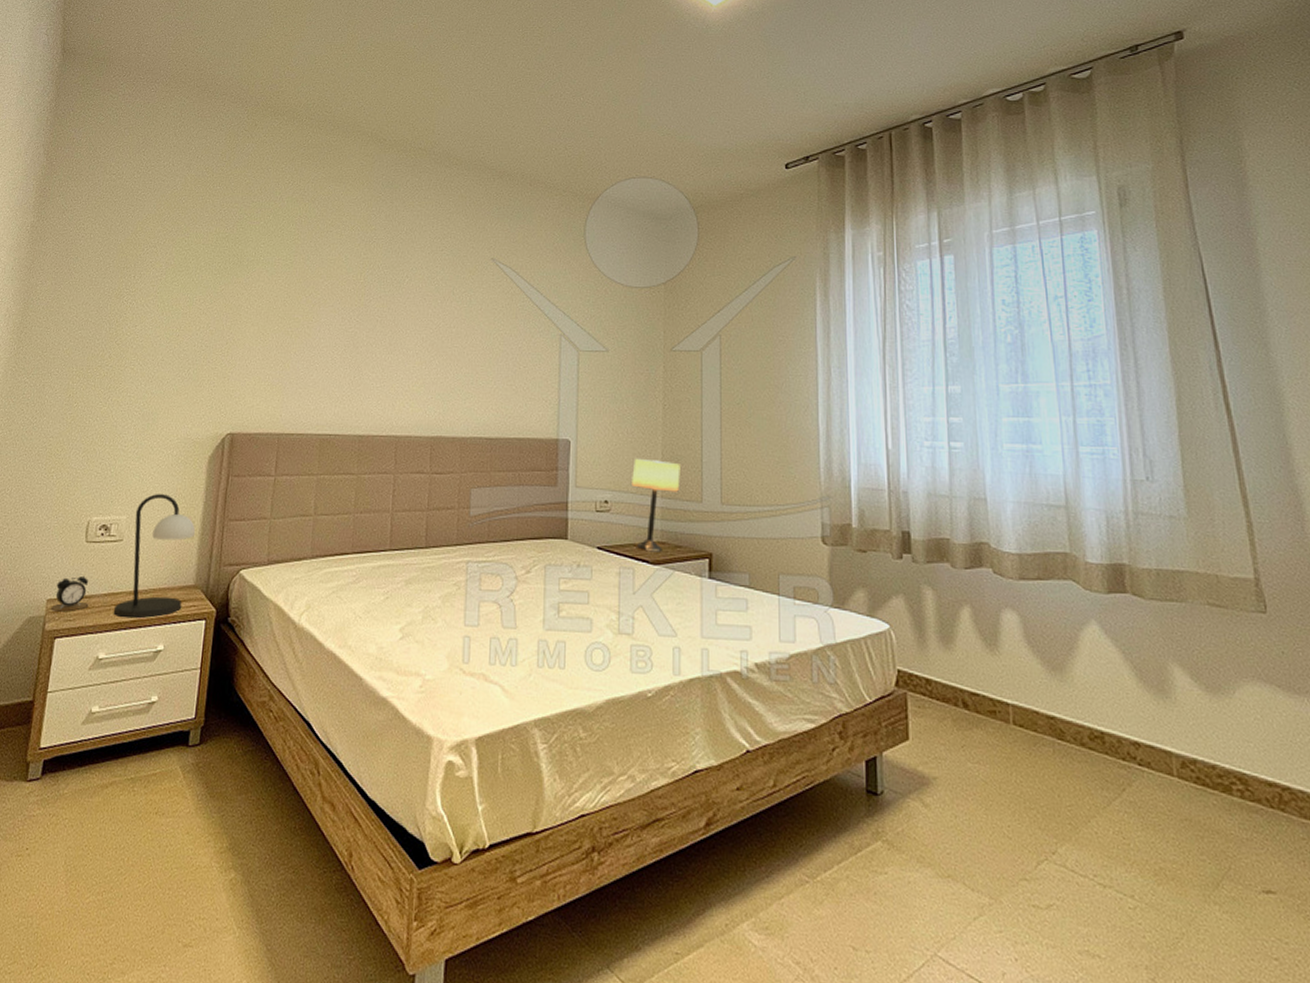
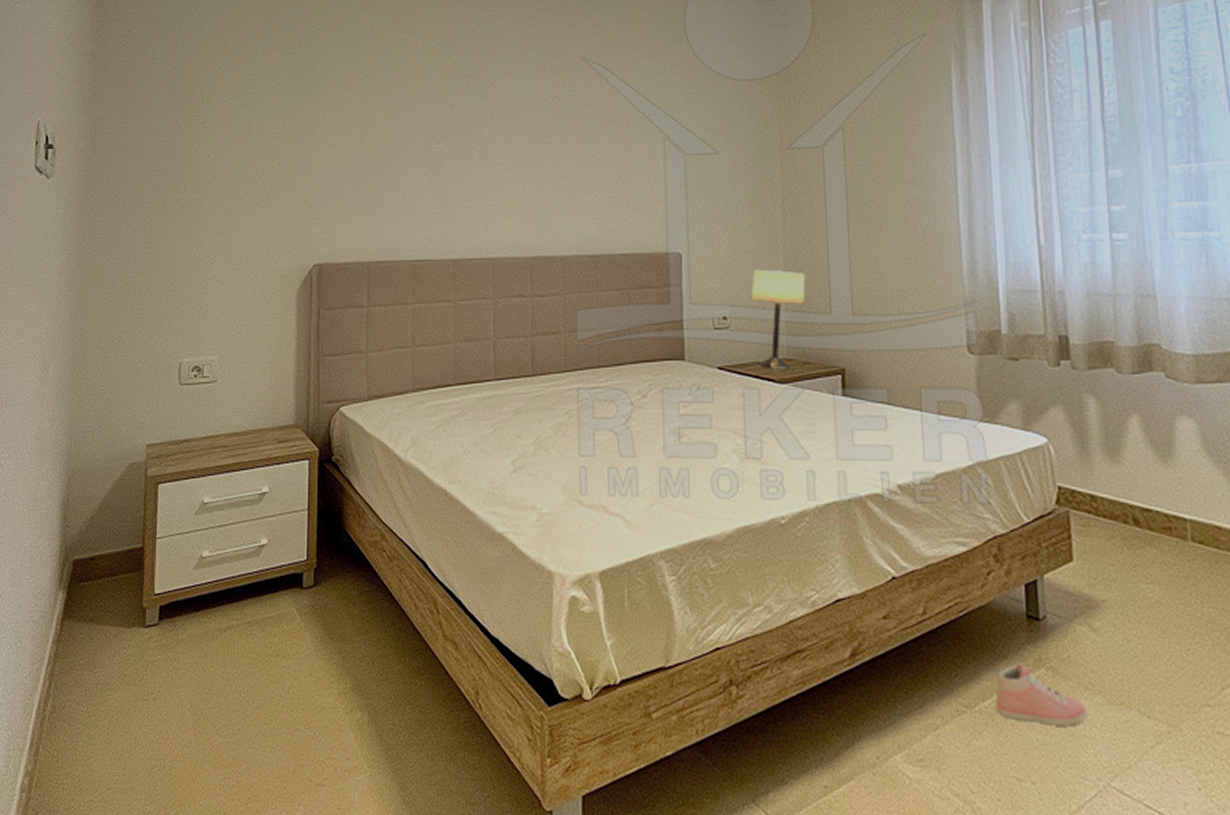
alarm clock: present [51,573,89,612] -> none [152,417,188,457]
table lamp: present [114,494,196,619] -> none [215,332,291,461]
sneaker: none [835,835,918,898] -> present [995,663,1087,727]

